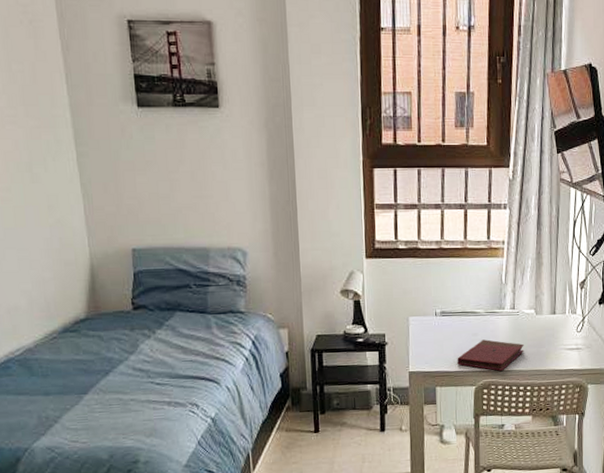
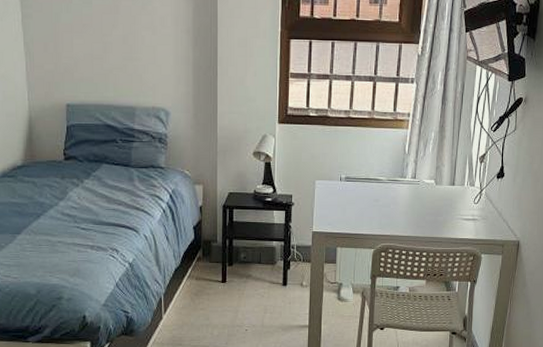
book: present [457,339,524,371] -> none [358,206,422,236]

